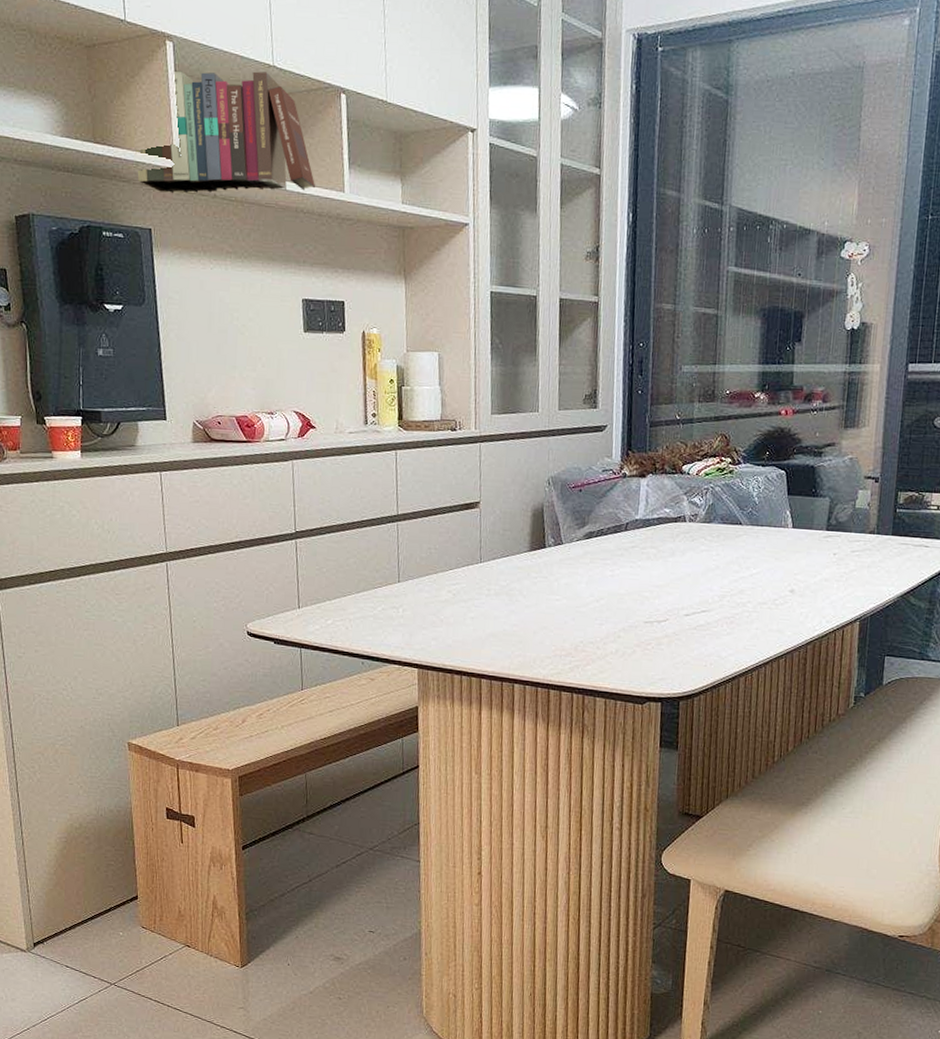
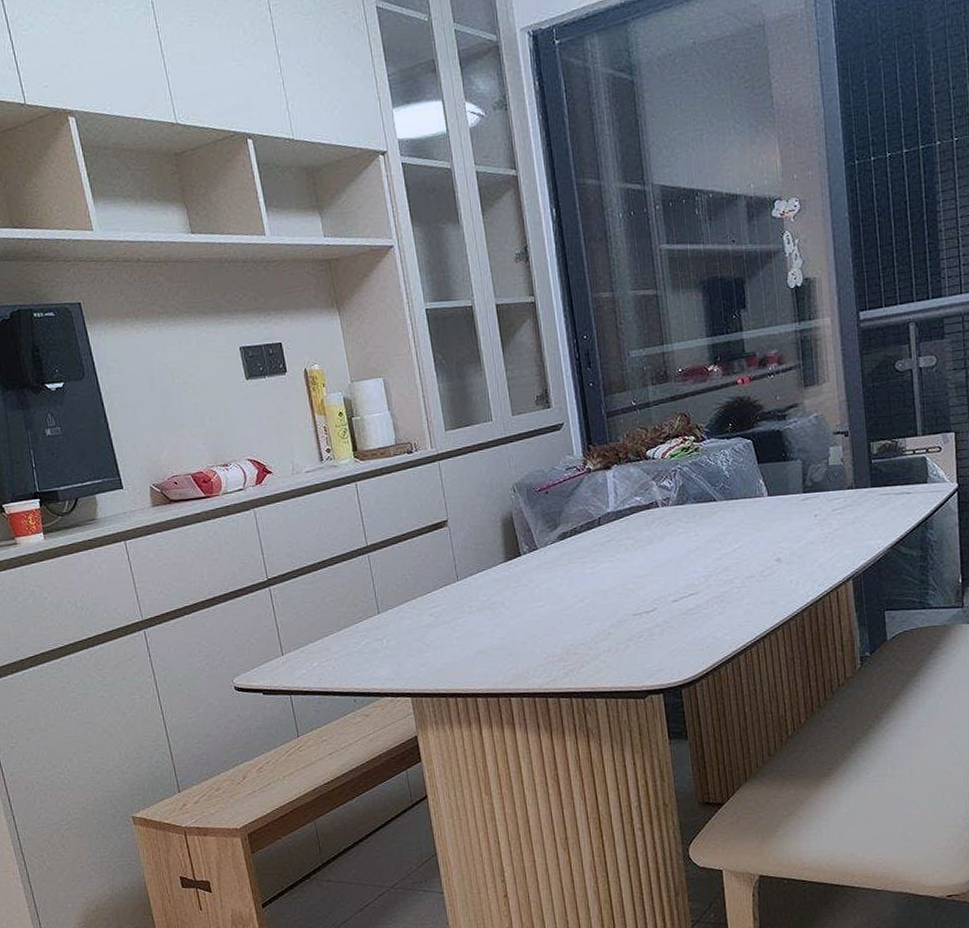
books: present [135,70,316,194] -> none [54,130,237,265]

